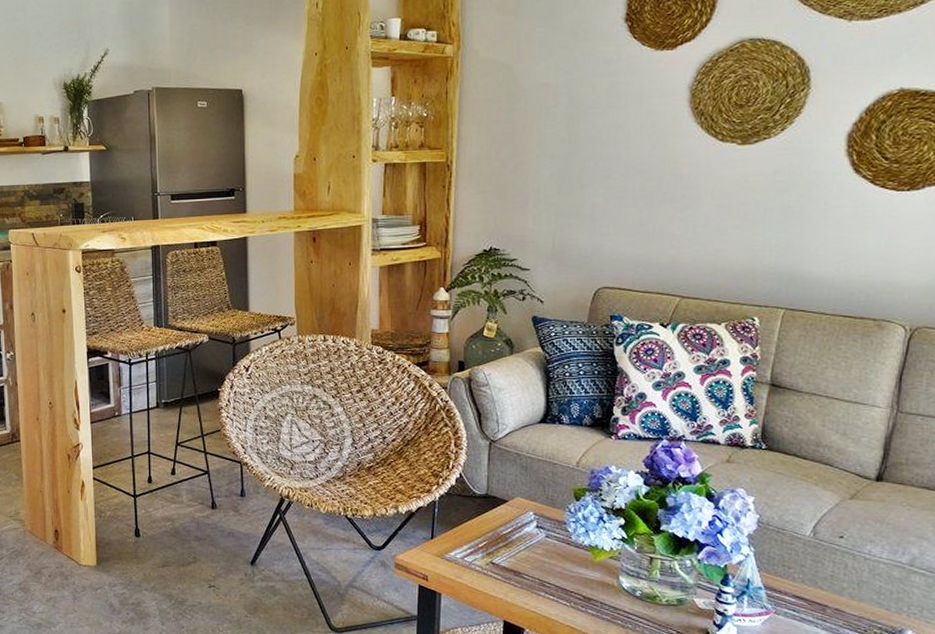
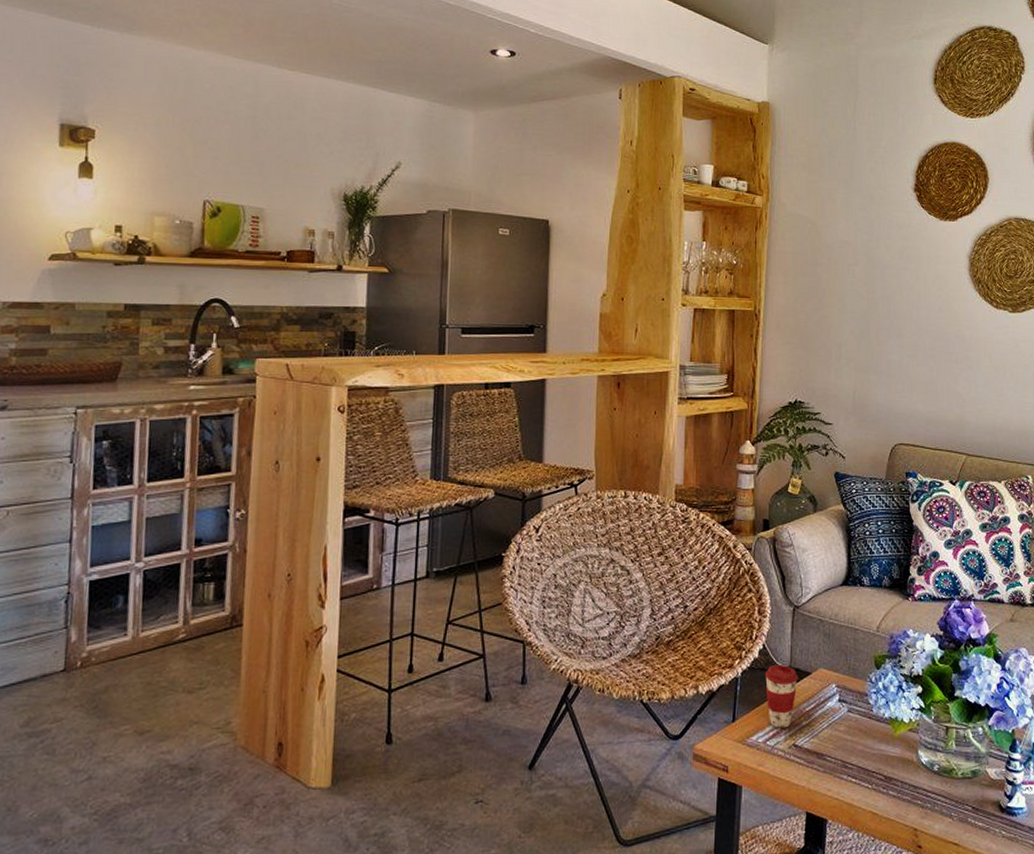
coffee cup: none [462,492,495,547] -> present [765,665,798,728]

